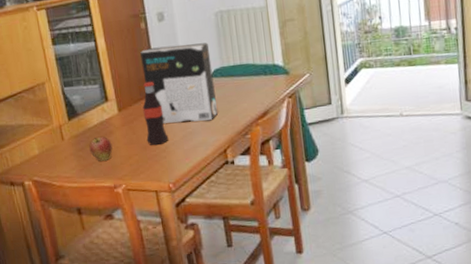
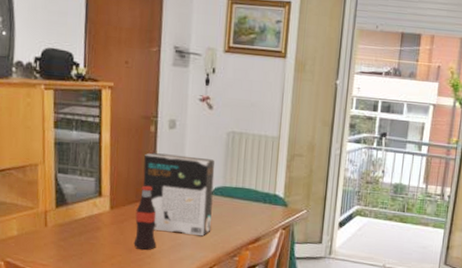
apple: present [89,136,113,161] -> none [72,230,97,256]

